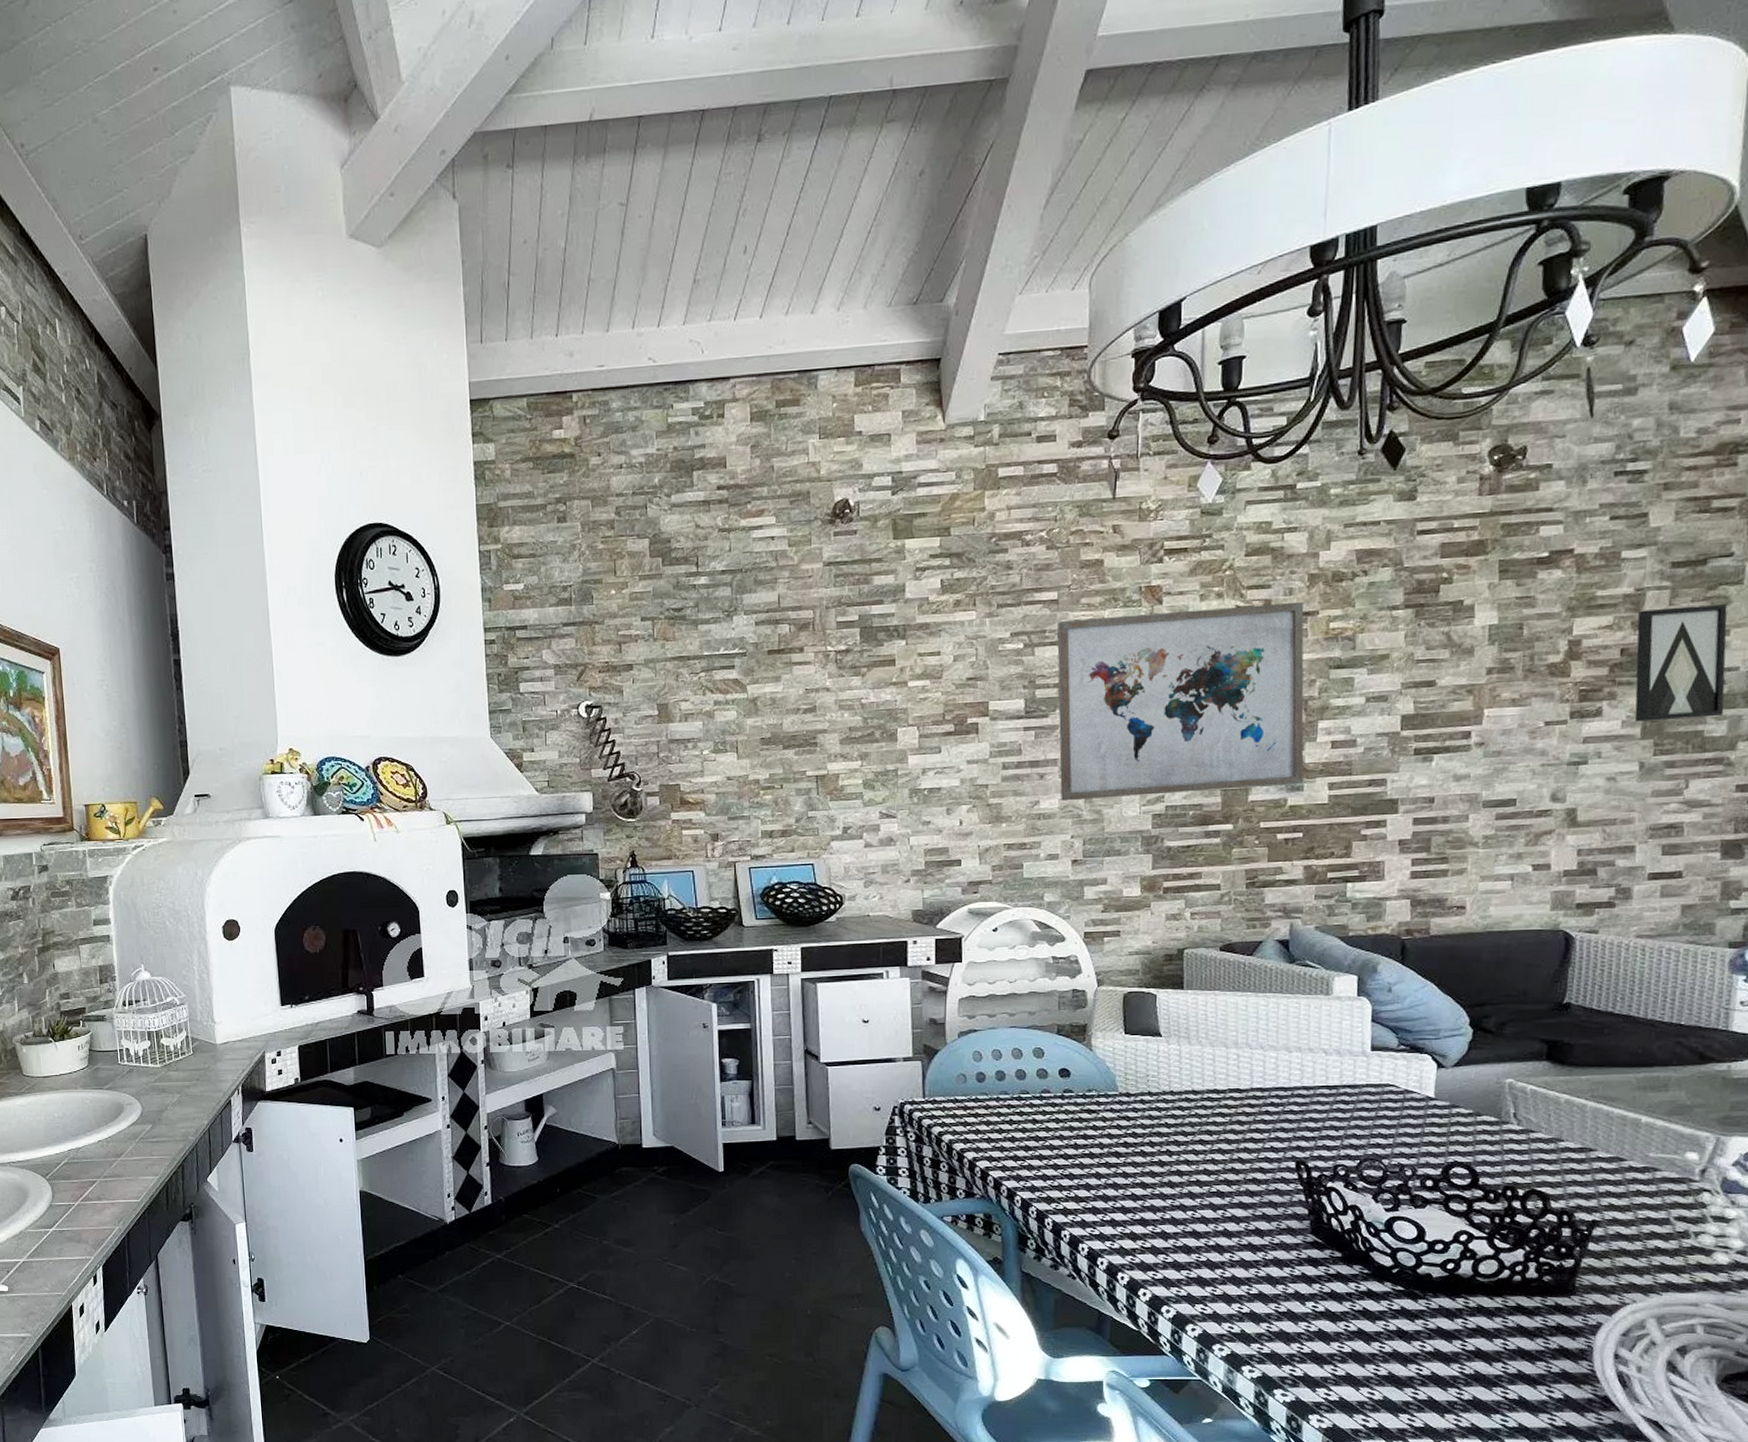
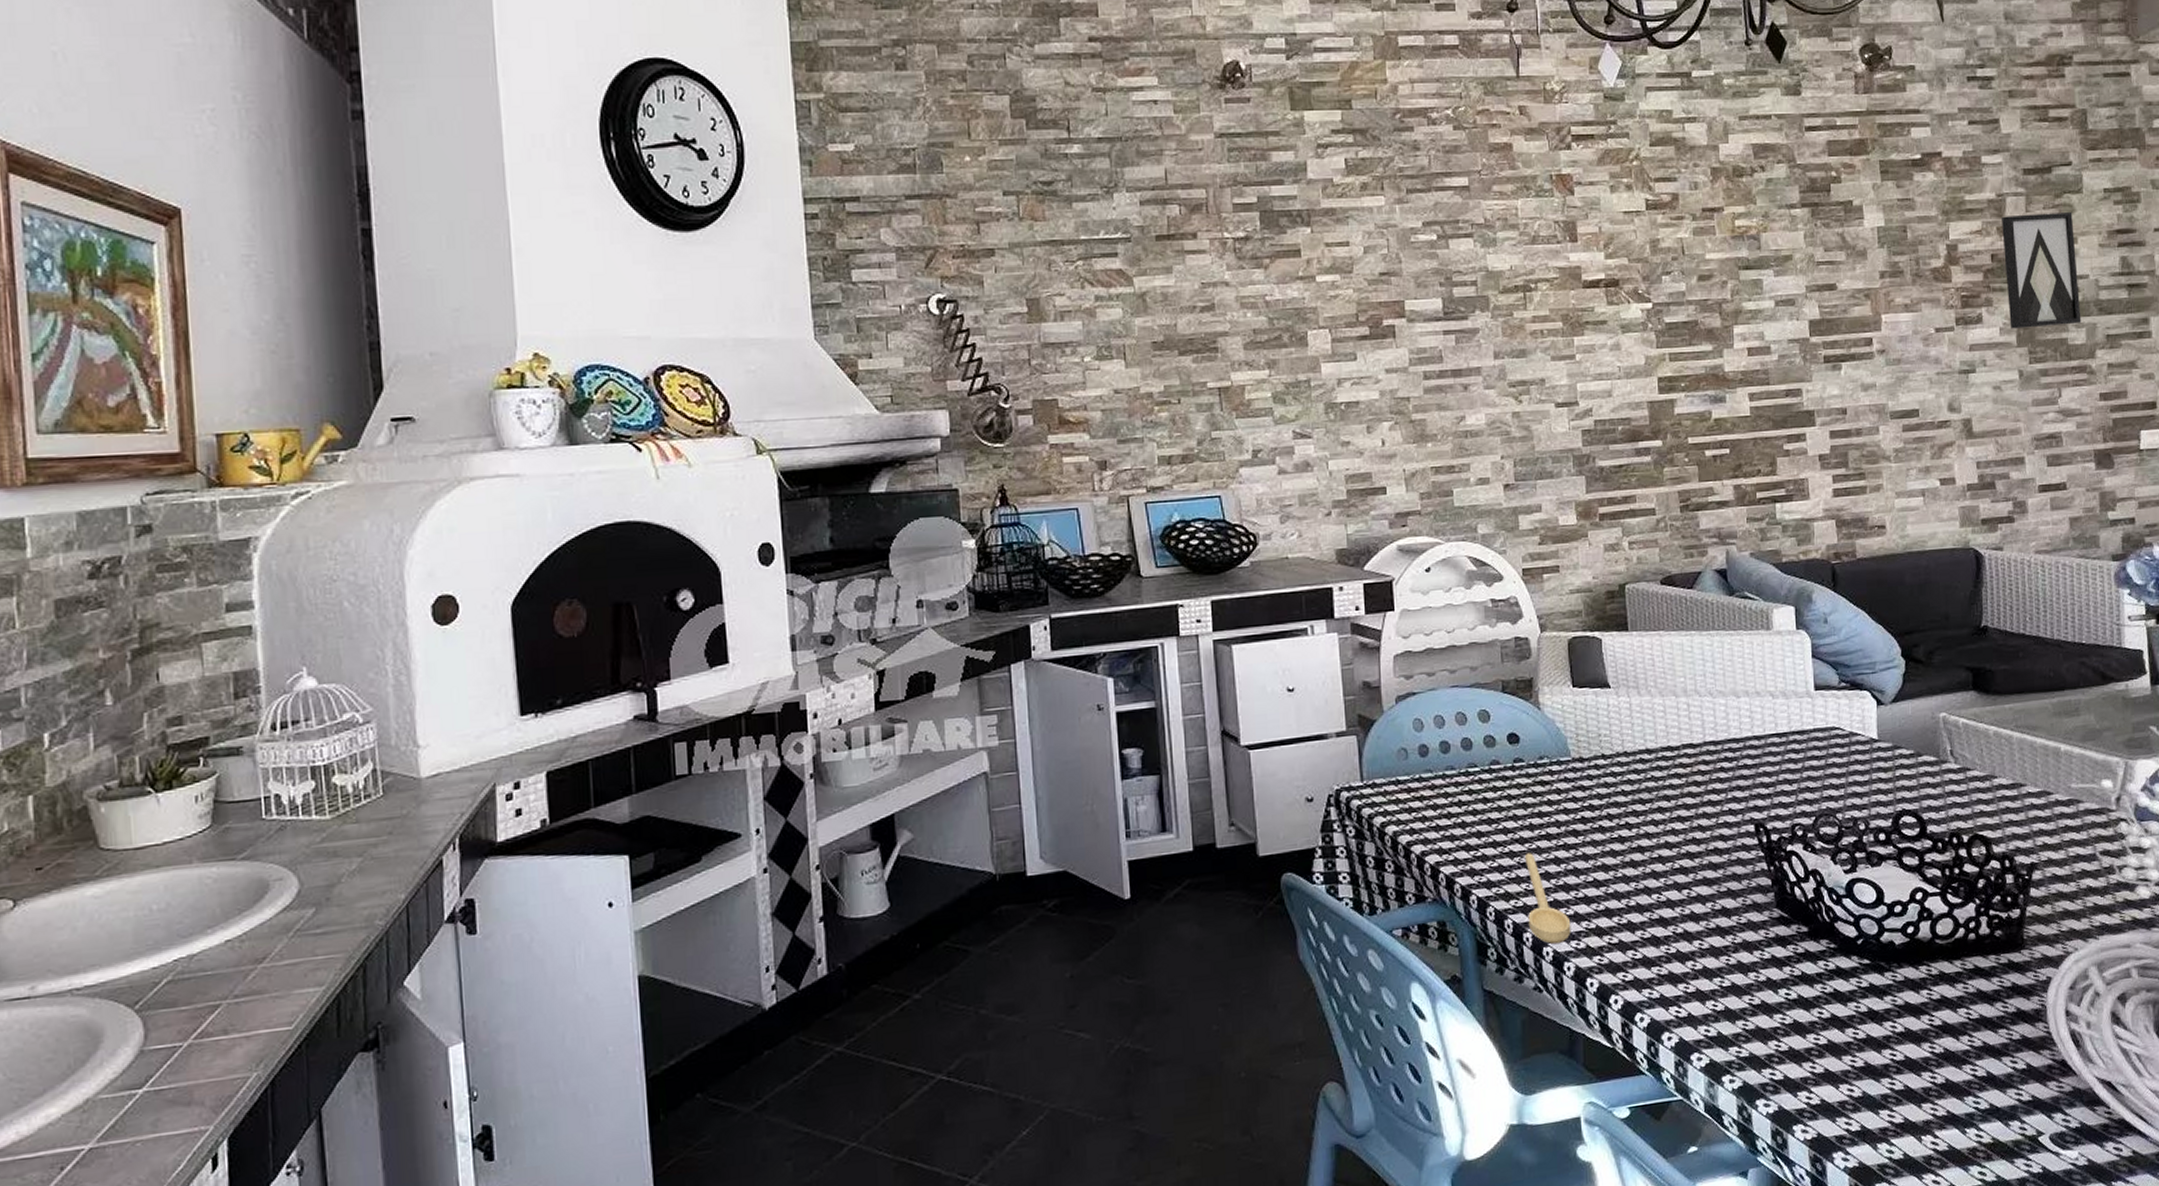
wall art: present [1057,601,1304,801] -> none [1471,196,1726,416]
spoon: none [1067,1167,1107,1243] -> present [1524,853,1571,945]

